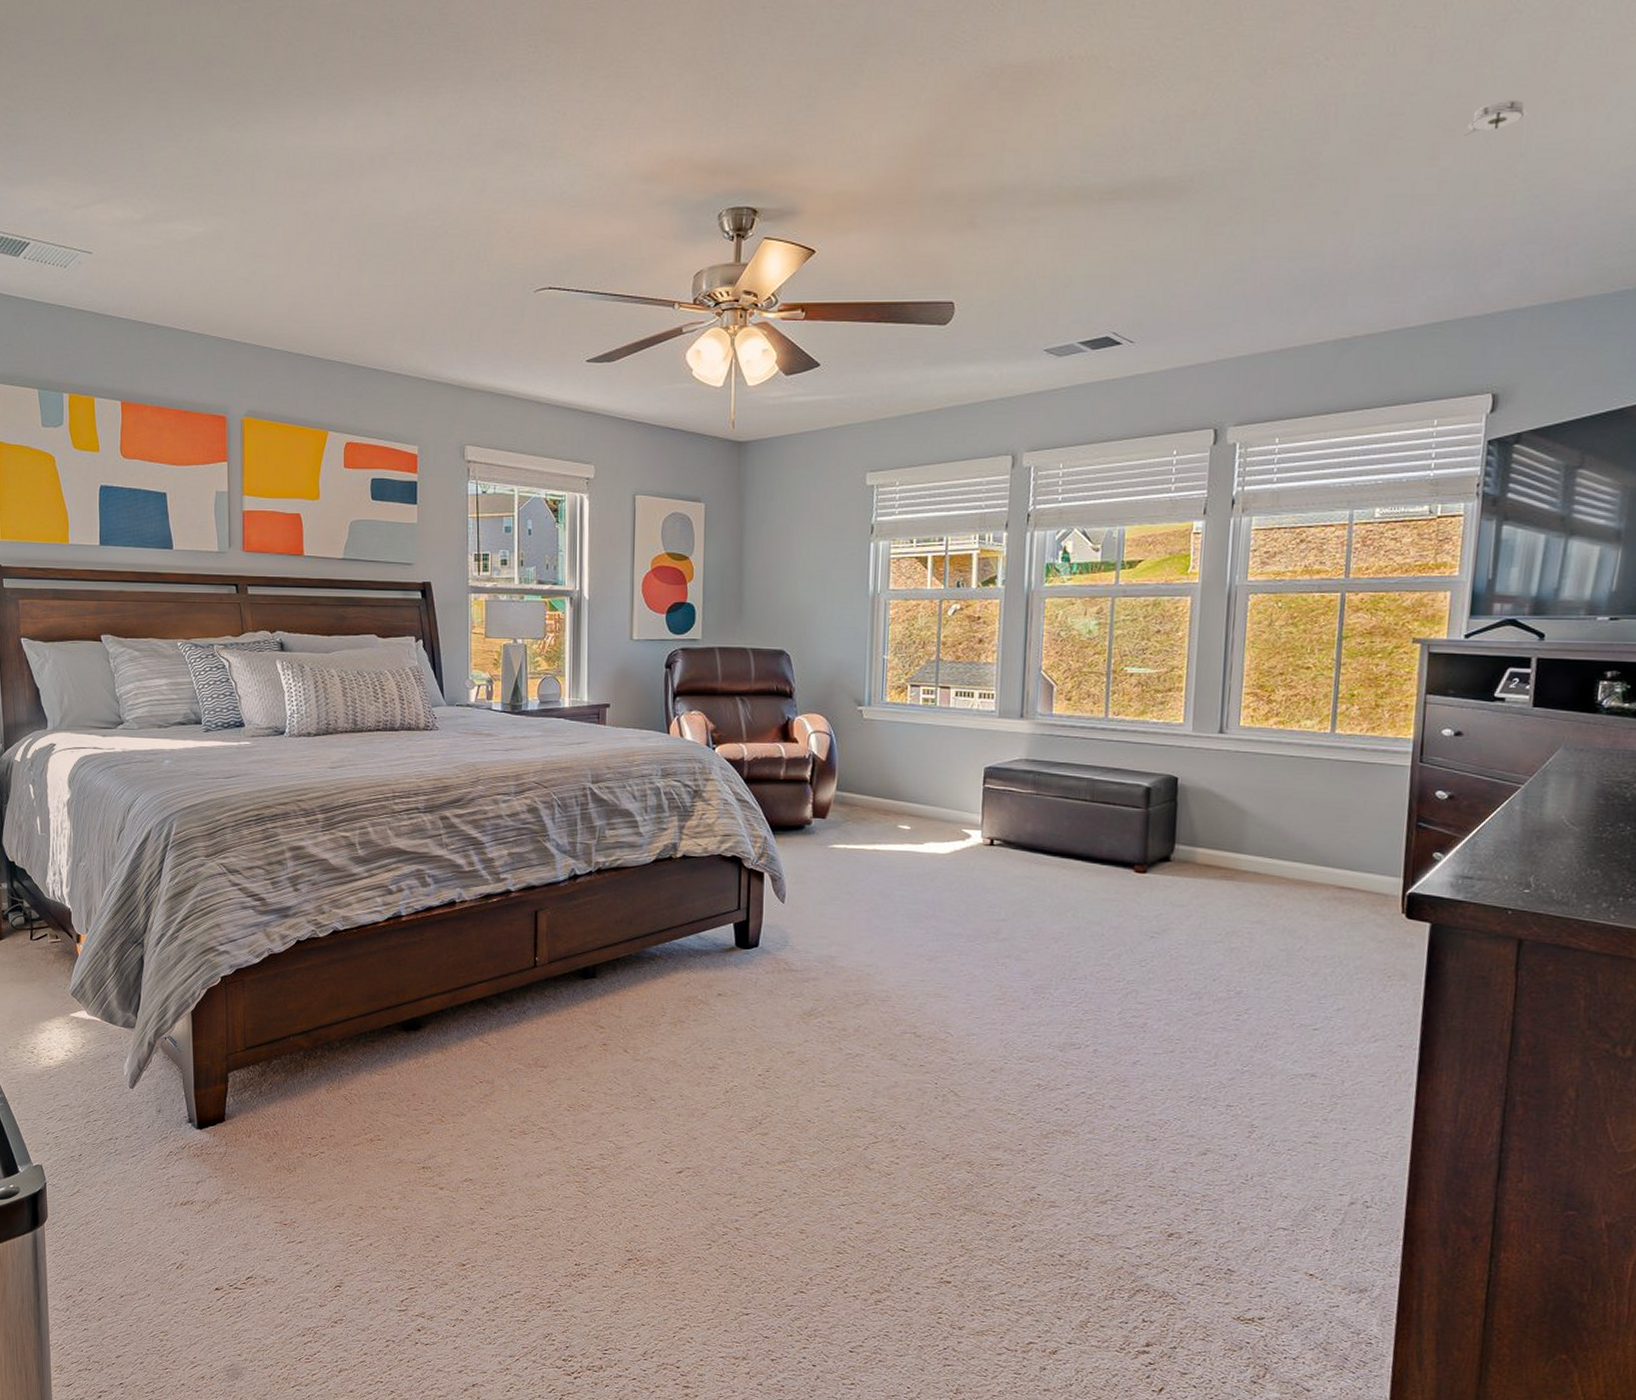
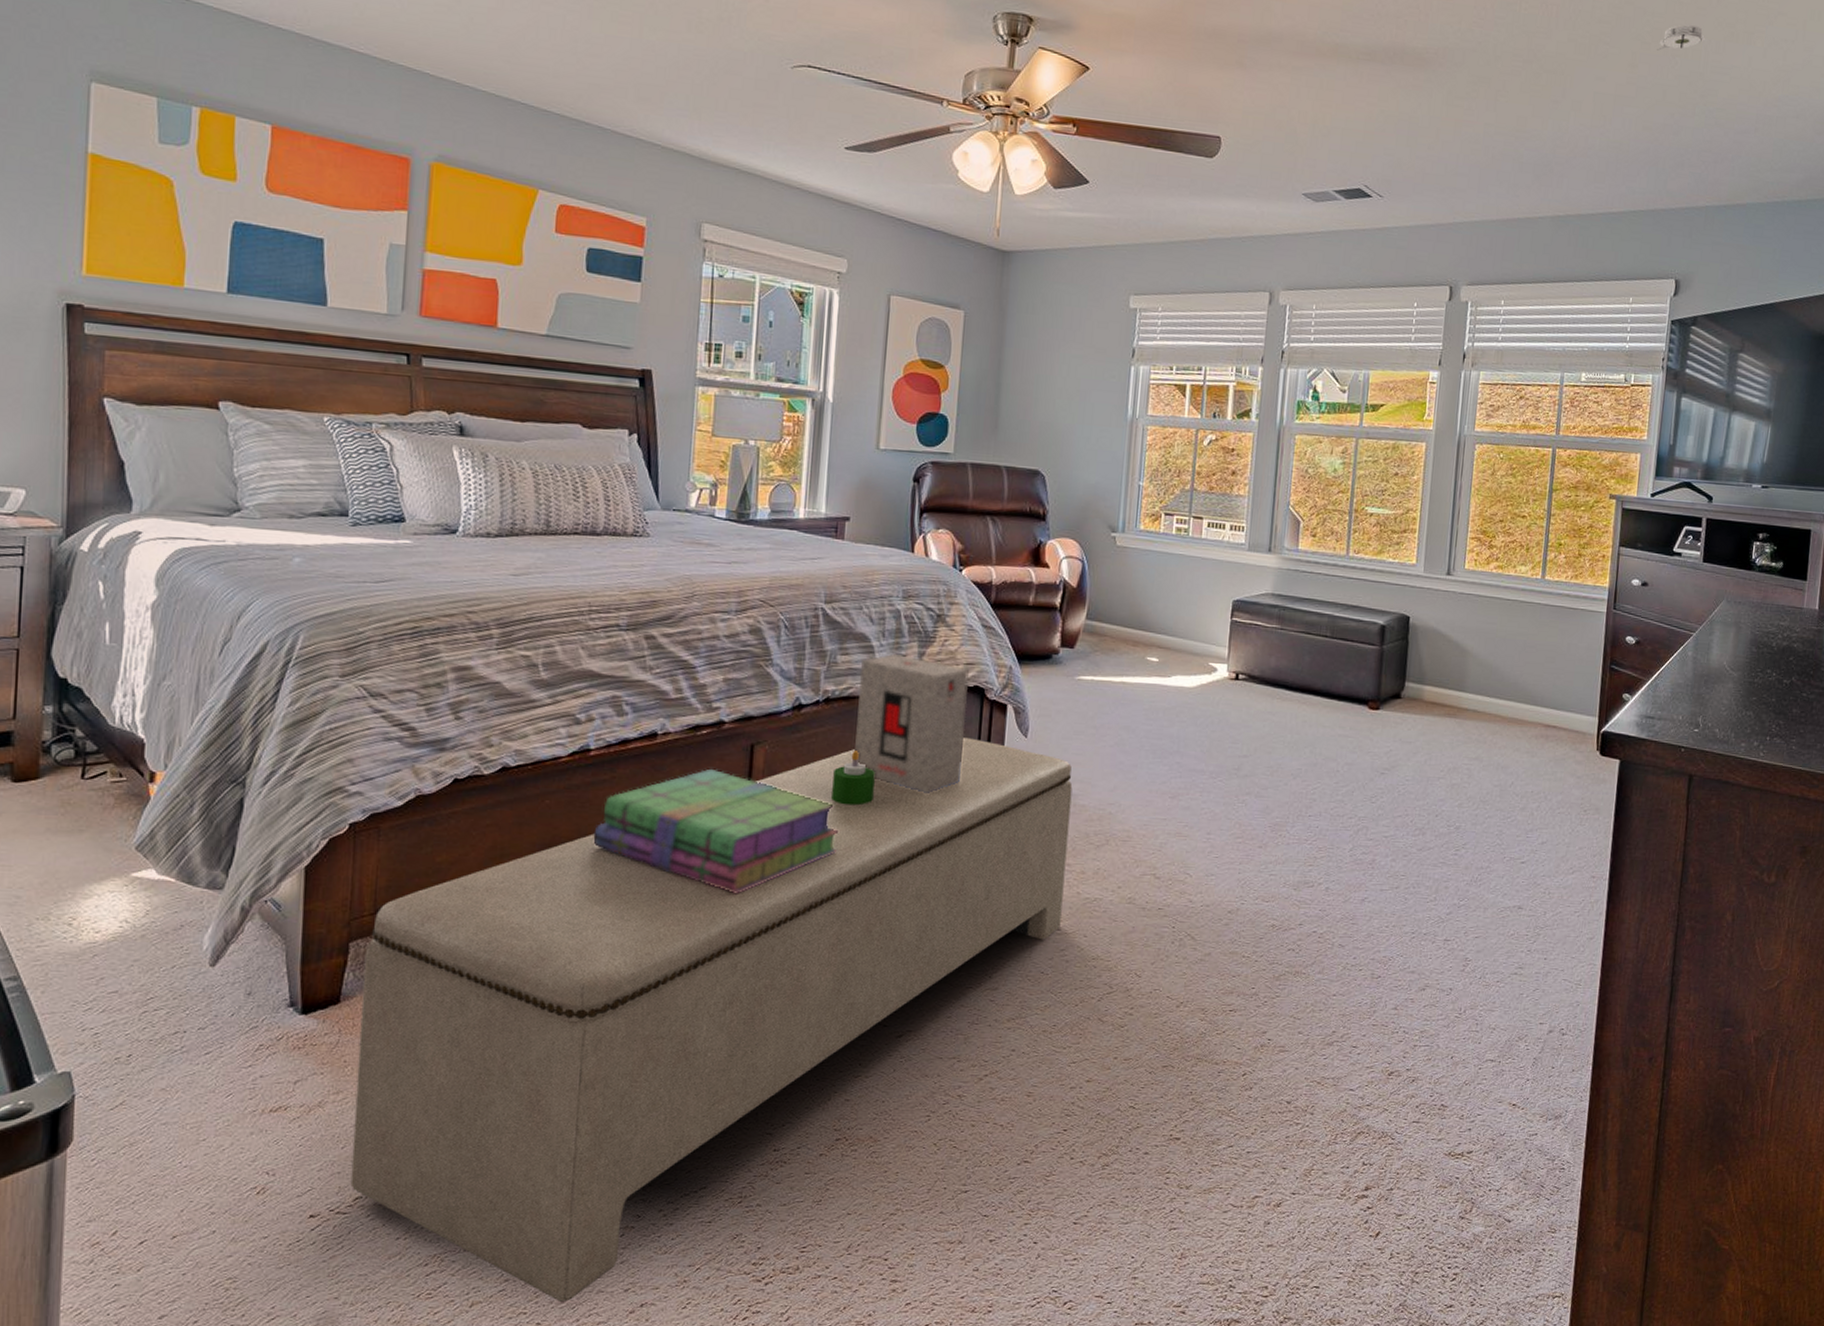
bench: none [240,904,830,1377] -> present [350,738,1073,1303]
stack of books: none [409,932,616,1041] -> present [593,768,839,893]
candle: none [608,915,645,965] -> present [831,749,875,806]
decorative box: none [626,828,726,955] -> present [855,654,969,793]

